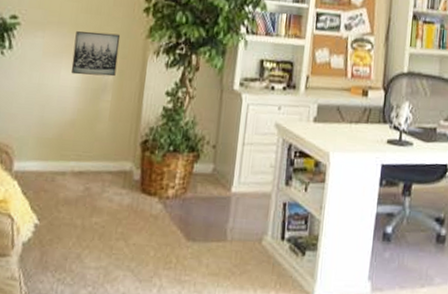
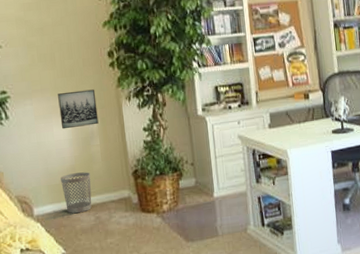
wastebasket: none [53,128,92,179] -> present [60,172,92,214]

